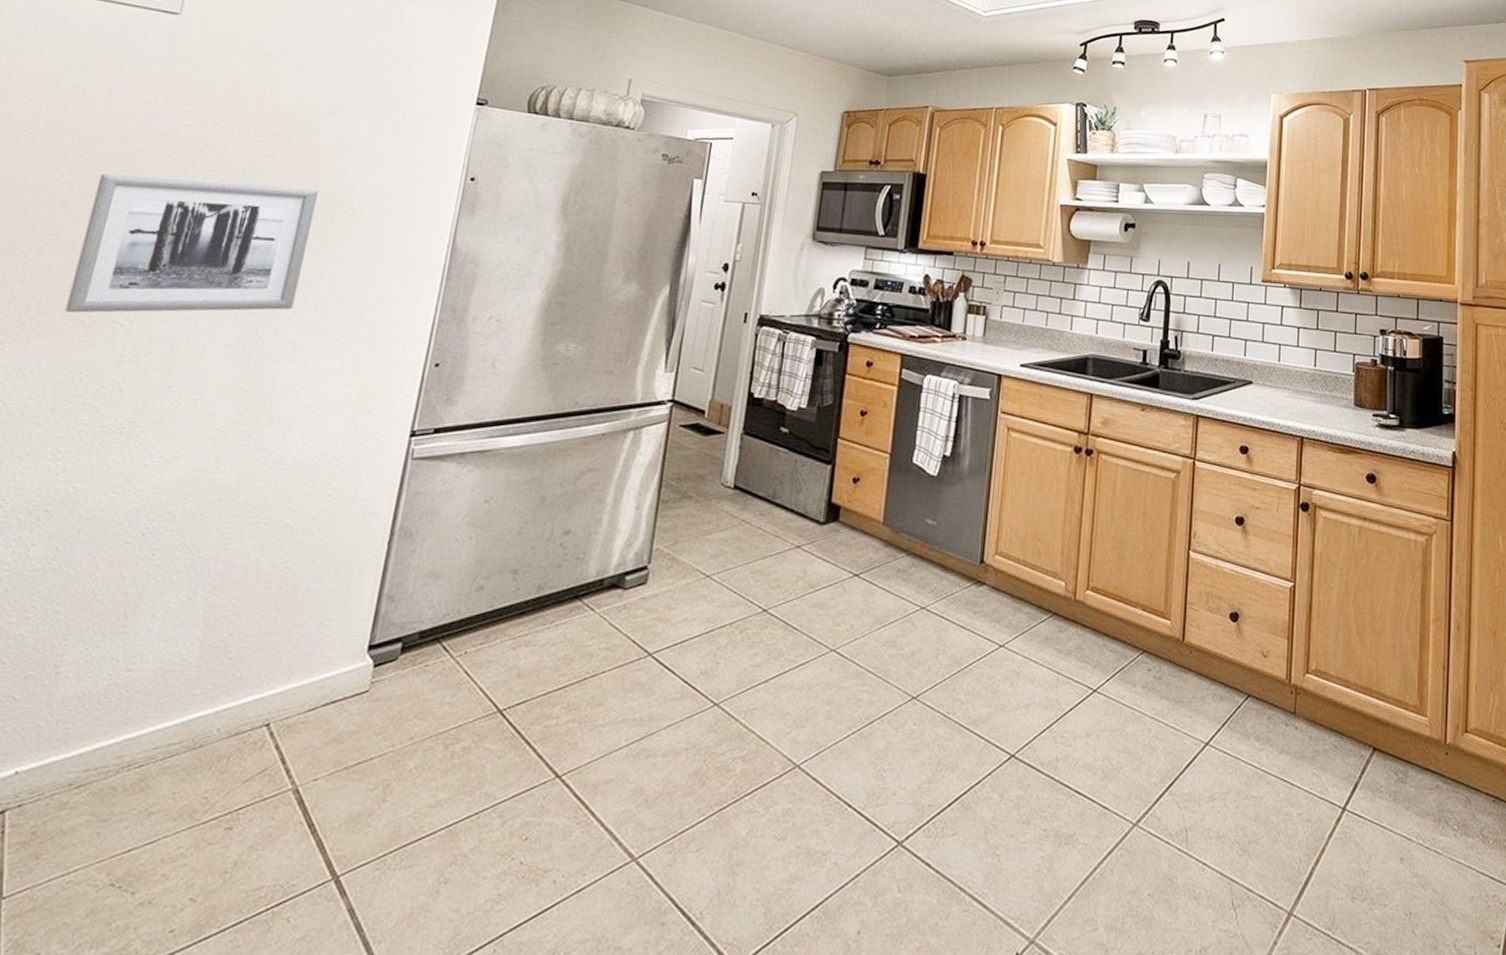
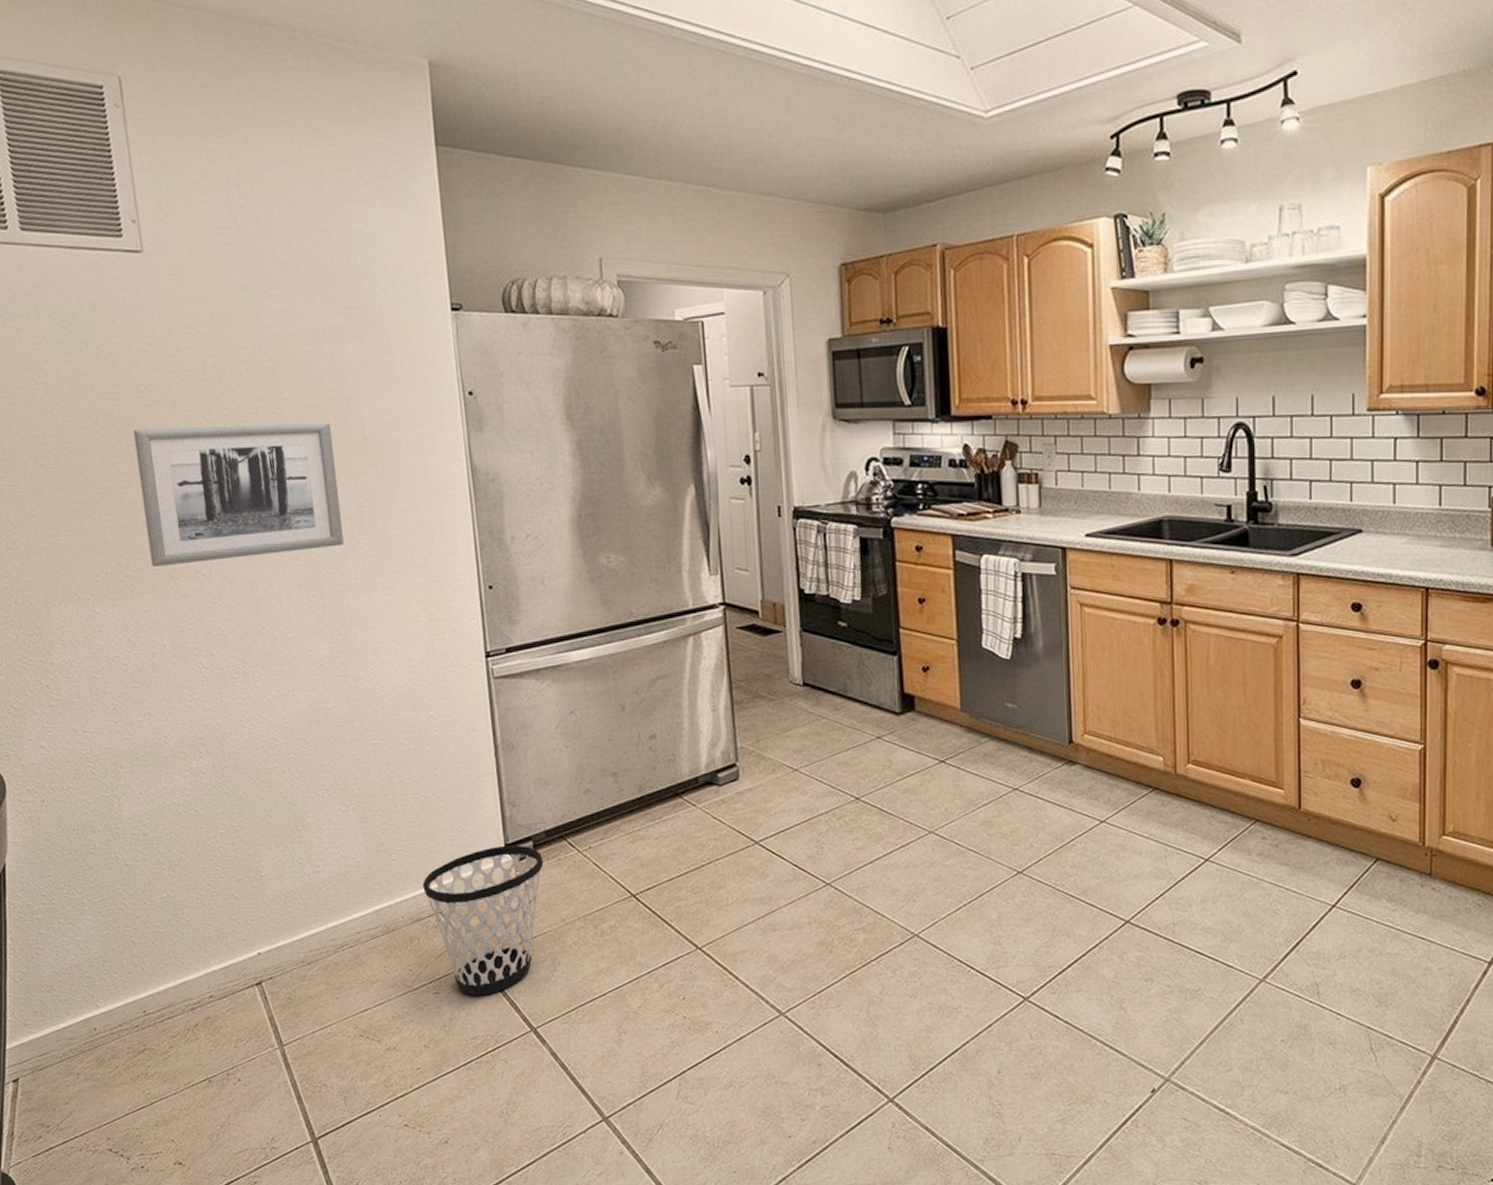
wastebasket: none [254,646,409,834] -> present [422,845,544,997]

